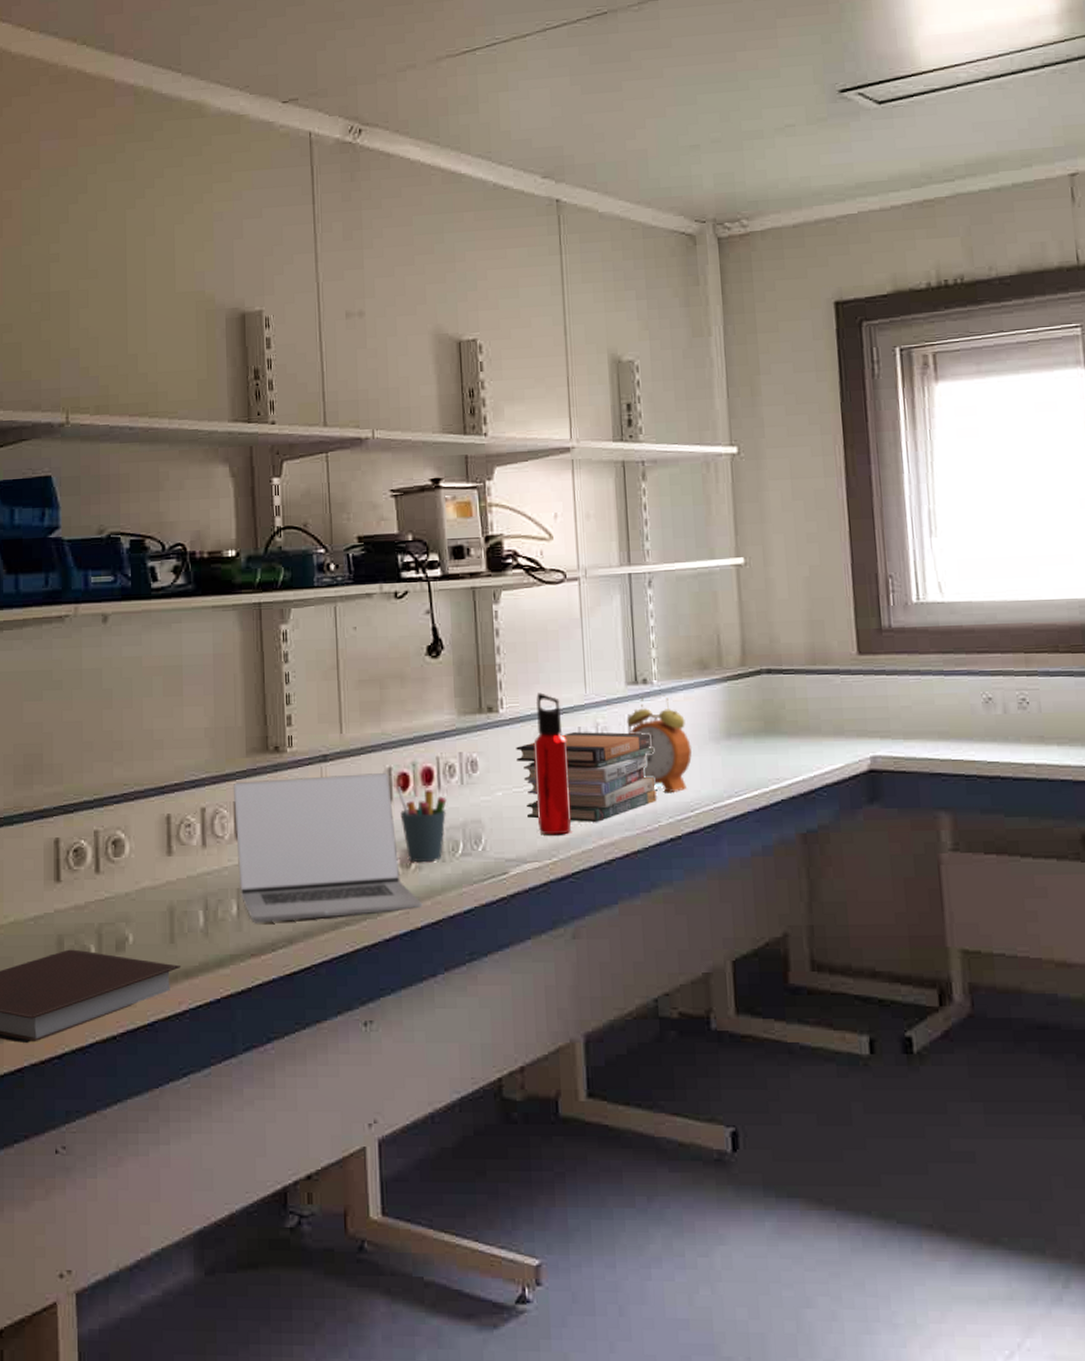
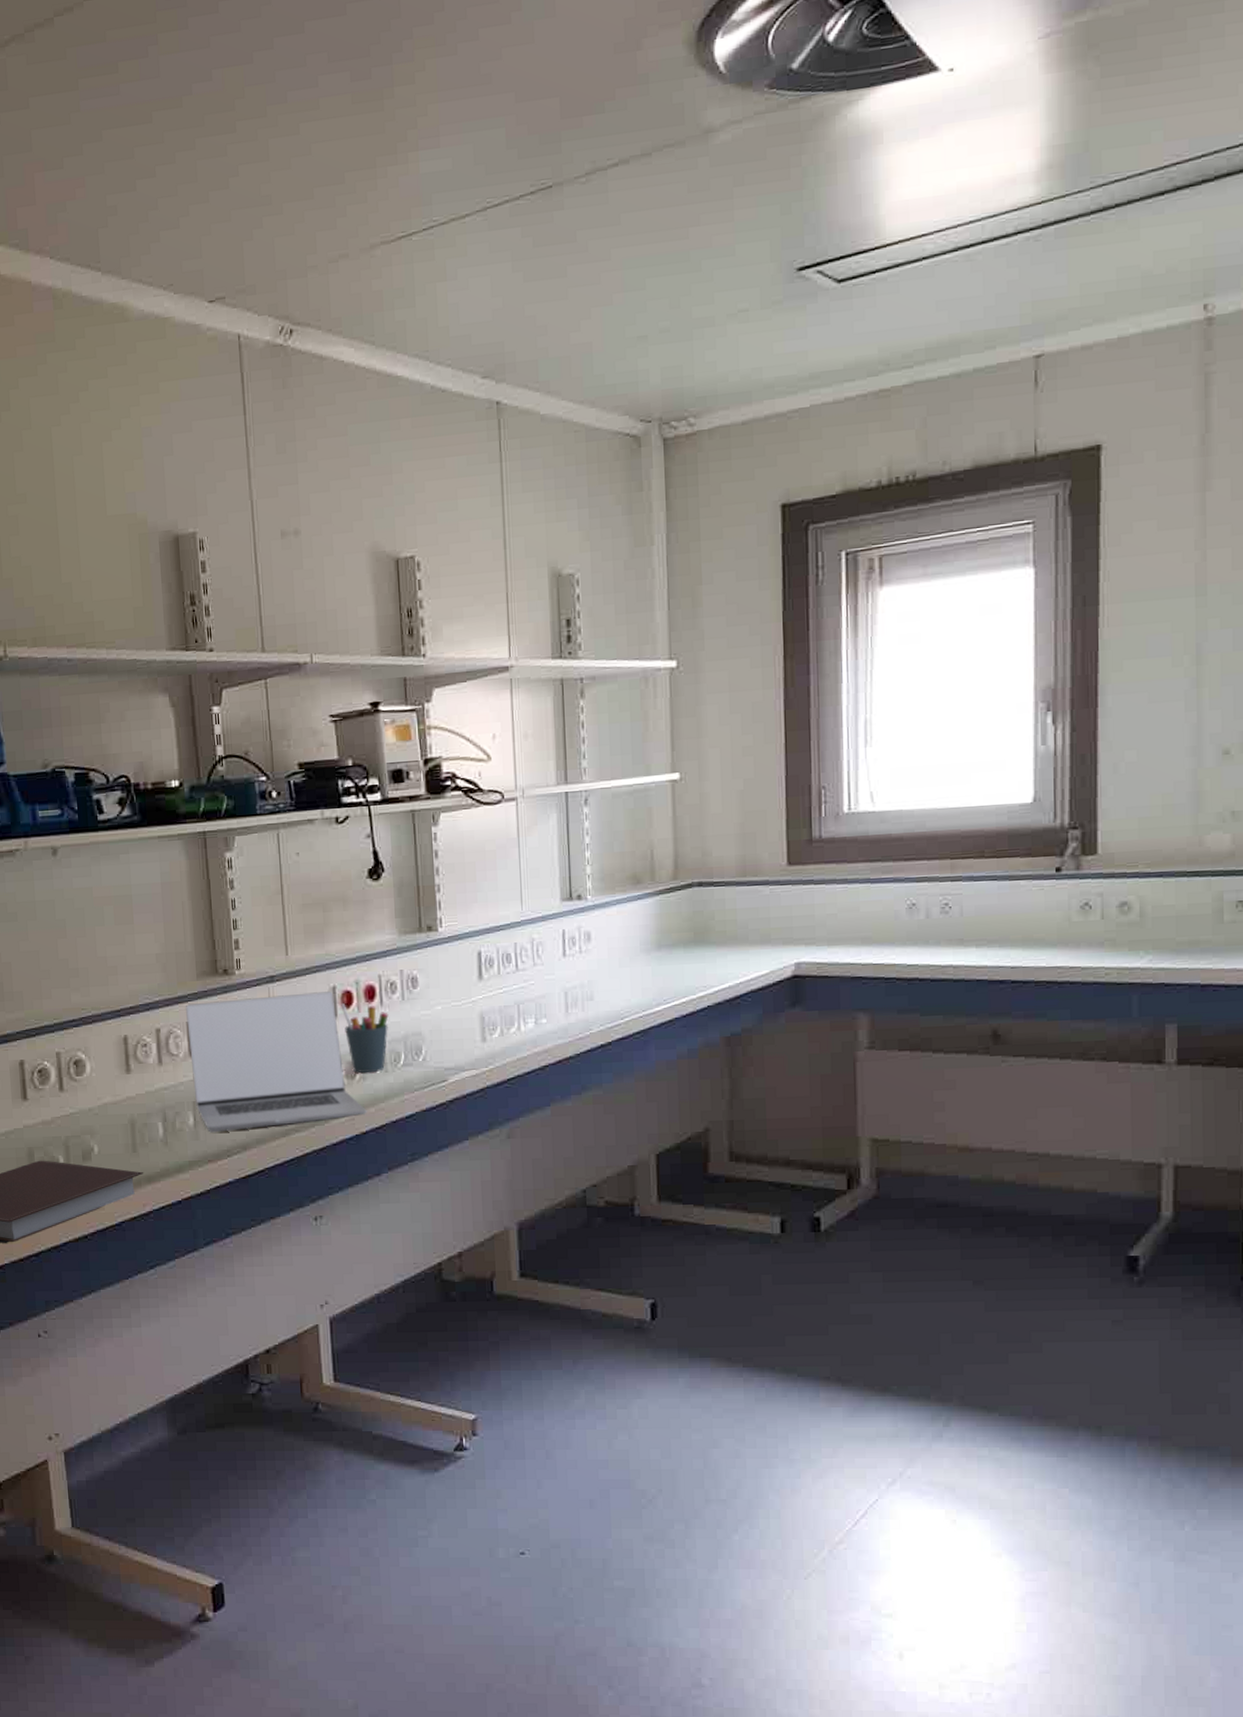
book stack: present [516,732,657,822] -> none [454,946,589,1032]
water bottle: present [533,692,571,835] -> none [471,911,507,1045]
alarm clock: present [627,694,692,792] -> none [561,910,623,1002]

